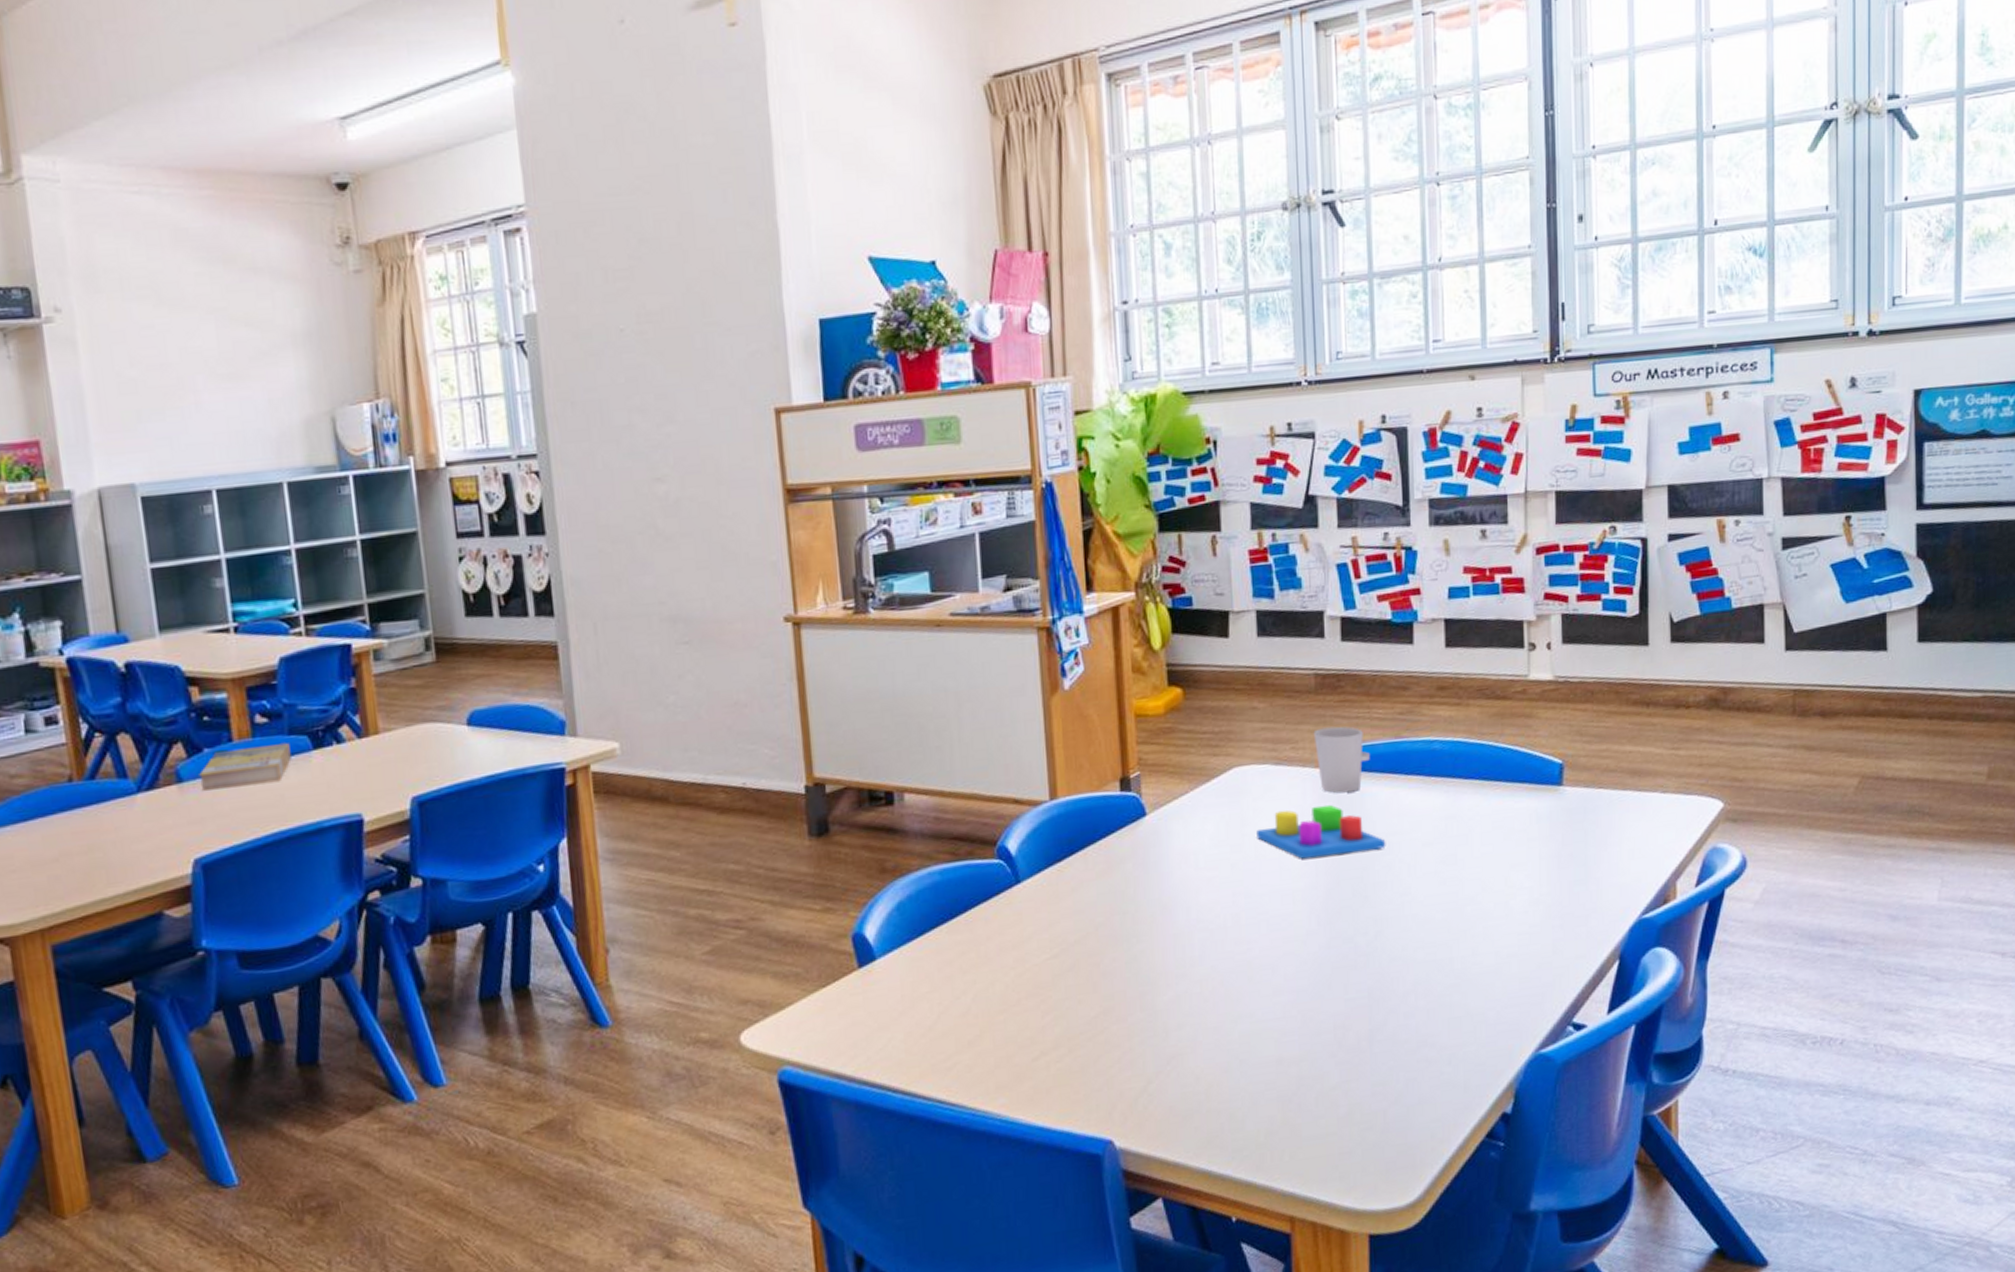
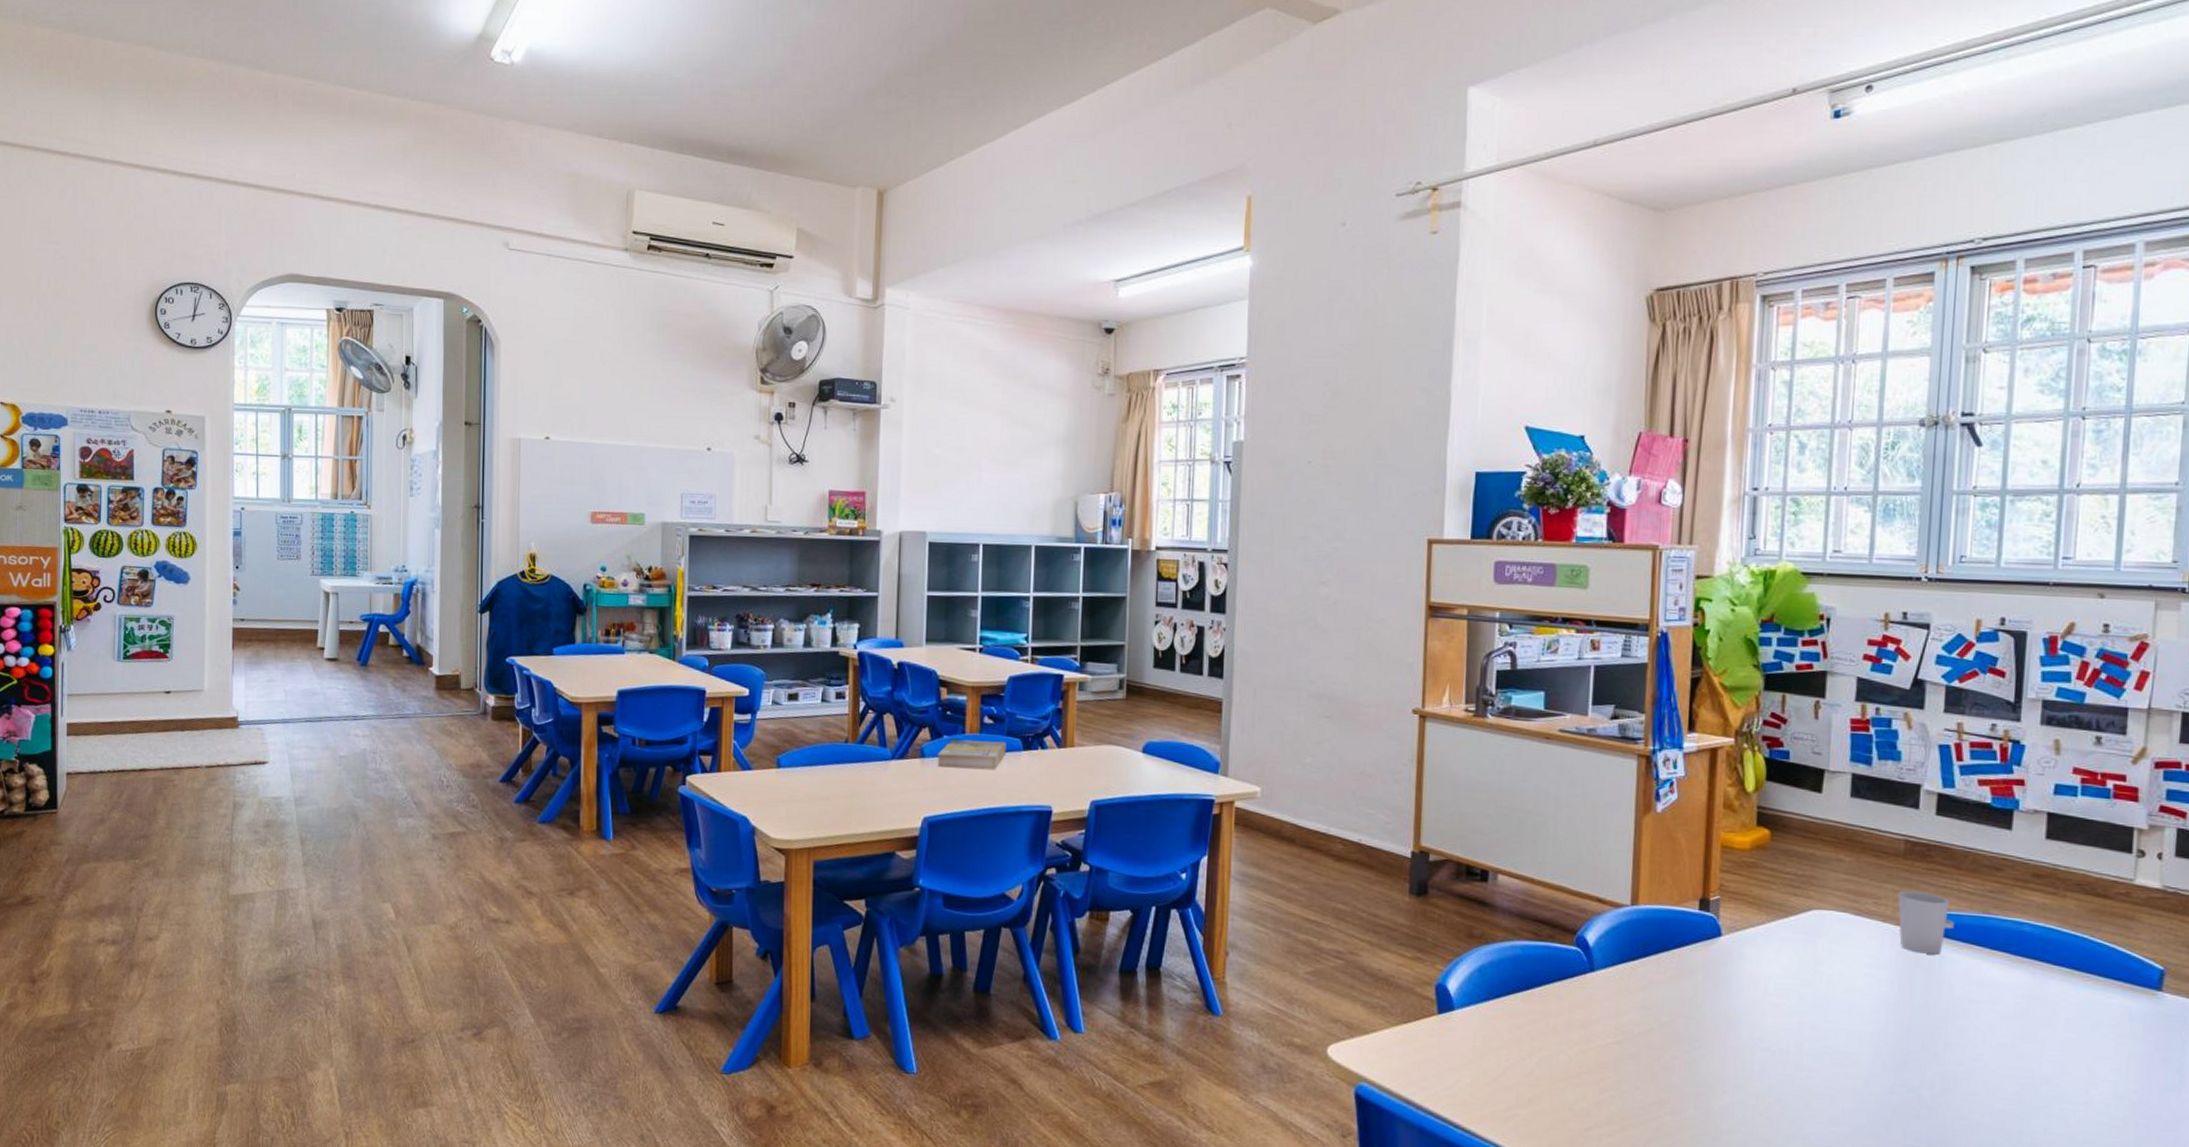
toy blocks: present [1256,804,1386,859] -> none [1829,957,1963,1013]

